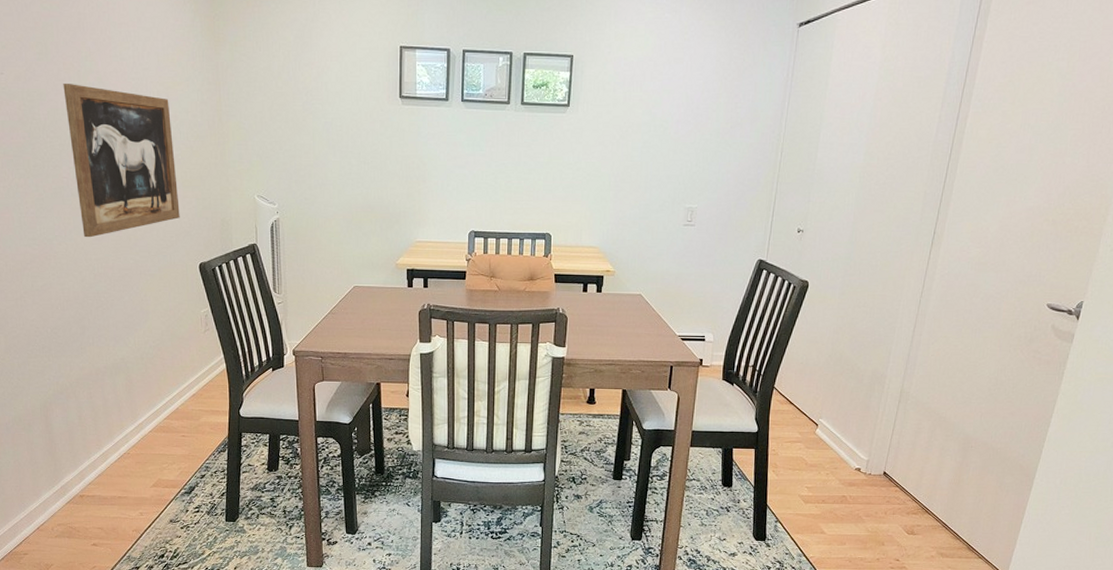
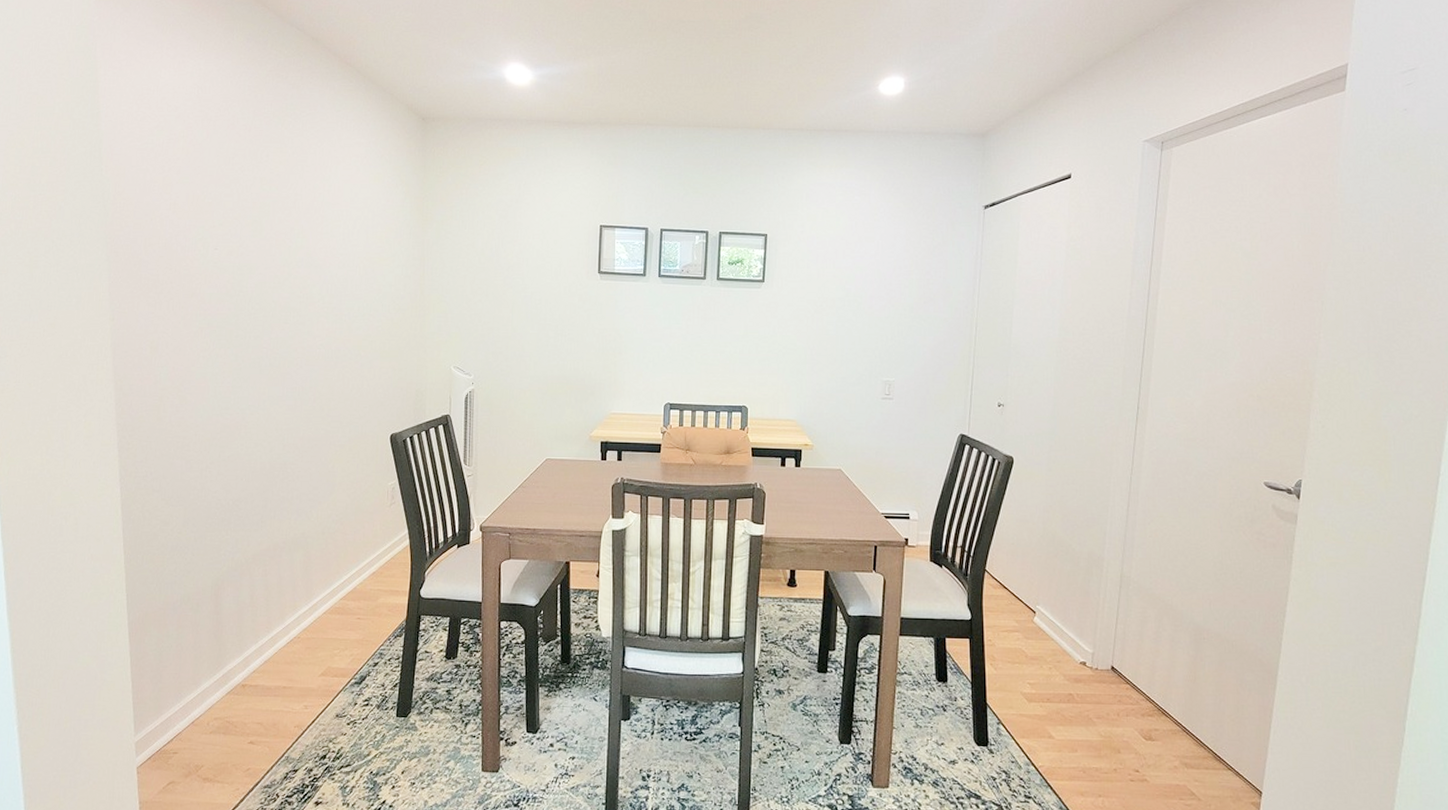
wall art: present [63,84,180,238] -> none [273,259,376,408]

